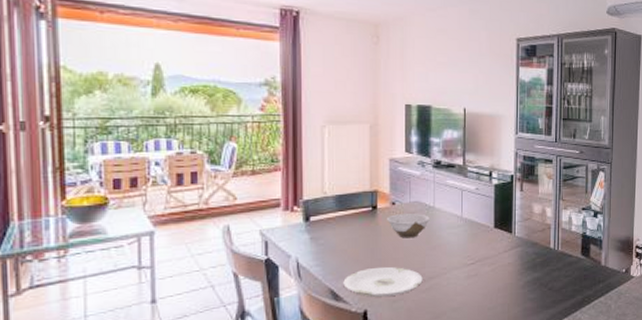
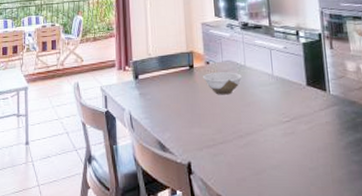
plate: present [343,266,423,297] -> none [168,121,240,150]

